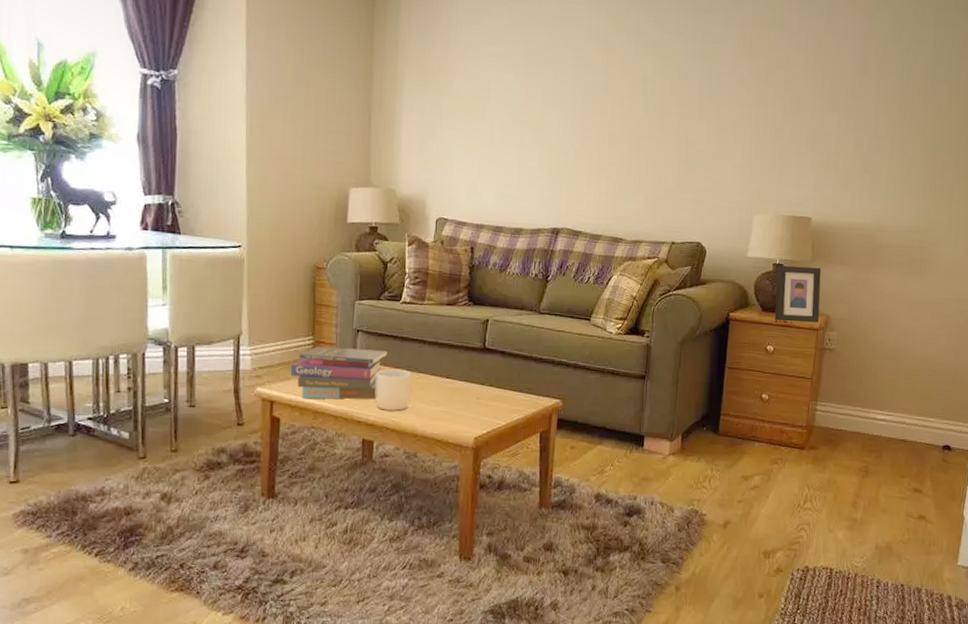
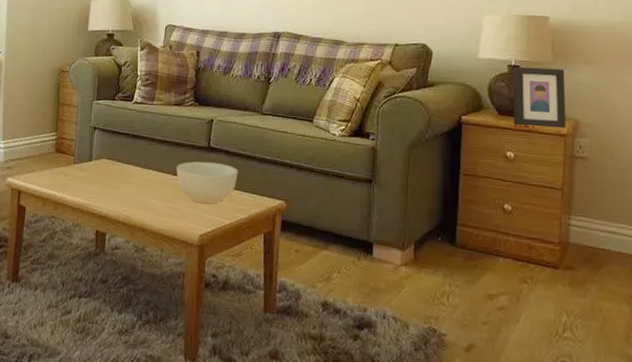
books: present [290,346,387,400] -> none [36,141,120,194]
mug: present [375,369,412,411] -> none [108,165,142,205]
bowl: none [449,362,515,407] -> present [176,161,238,205]

